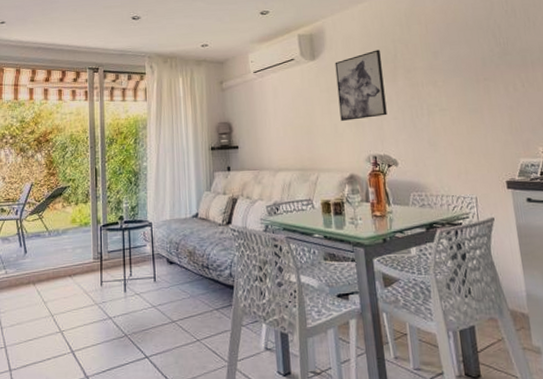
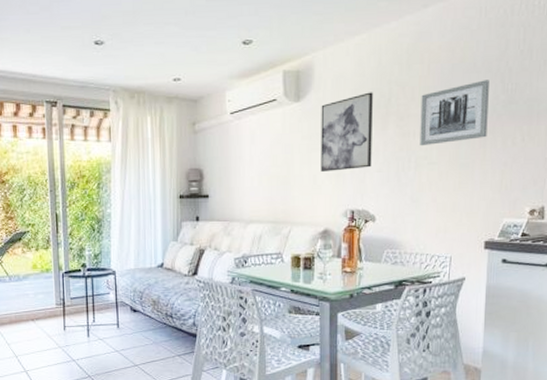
wall art: none [423,35,489,95] -> present [420,80,489,146]

